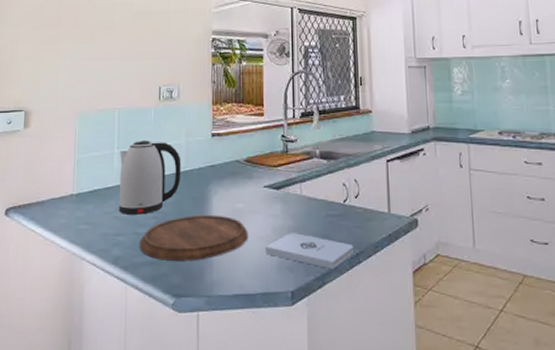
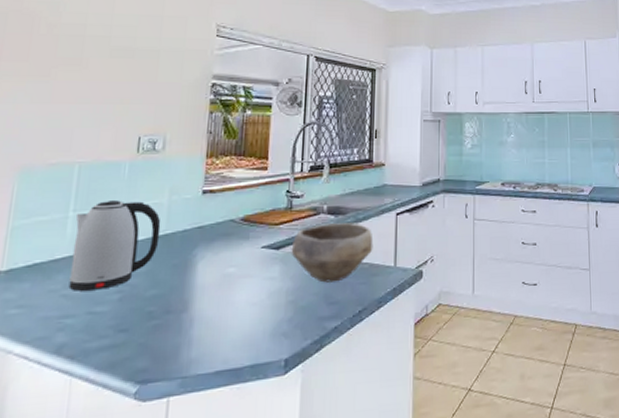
cutting board: present [140,214,248,261] -> none [95,282,239,342]
notepad: present [265,233,353,270] -> none [258,295,356,331]
bowl: none [289,167,366,224] -> present [291,223,373,283]

